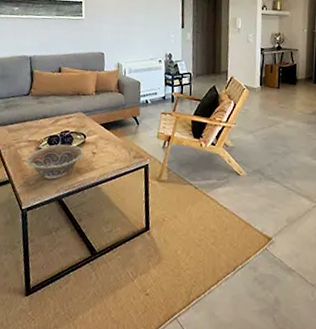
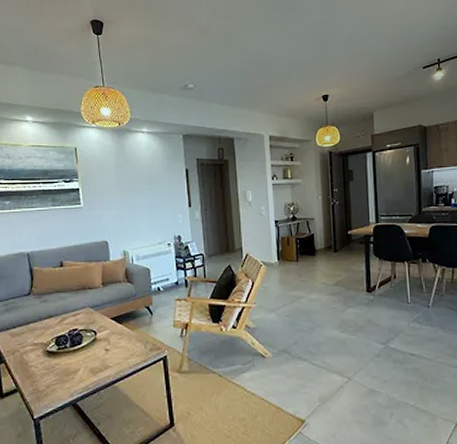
decorative bowl: present [26,144,84,179] -> none [34,343,96,383]

